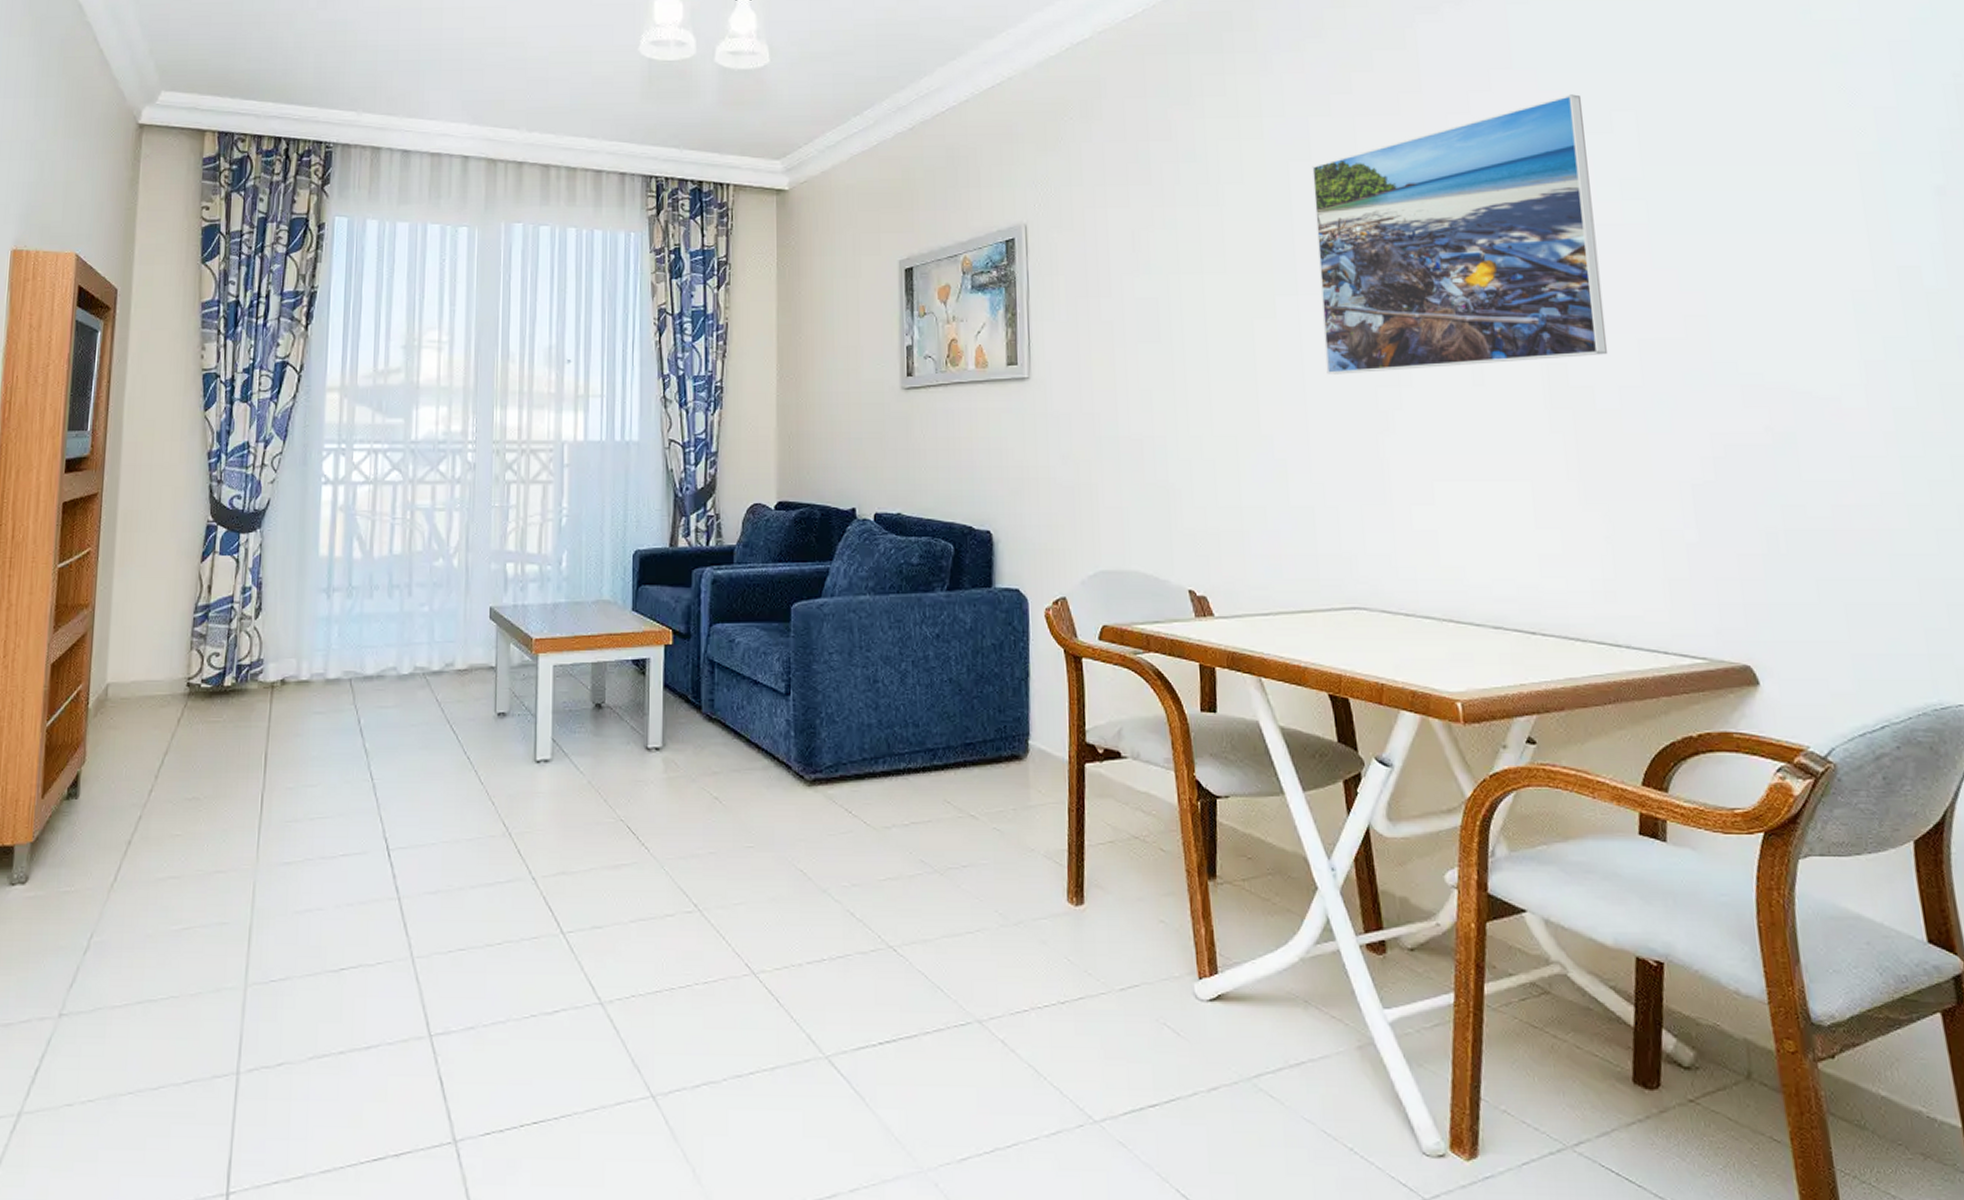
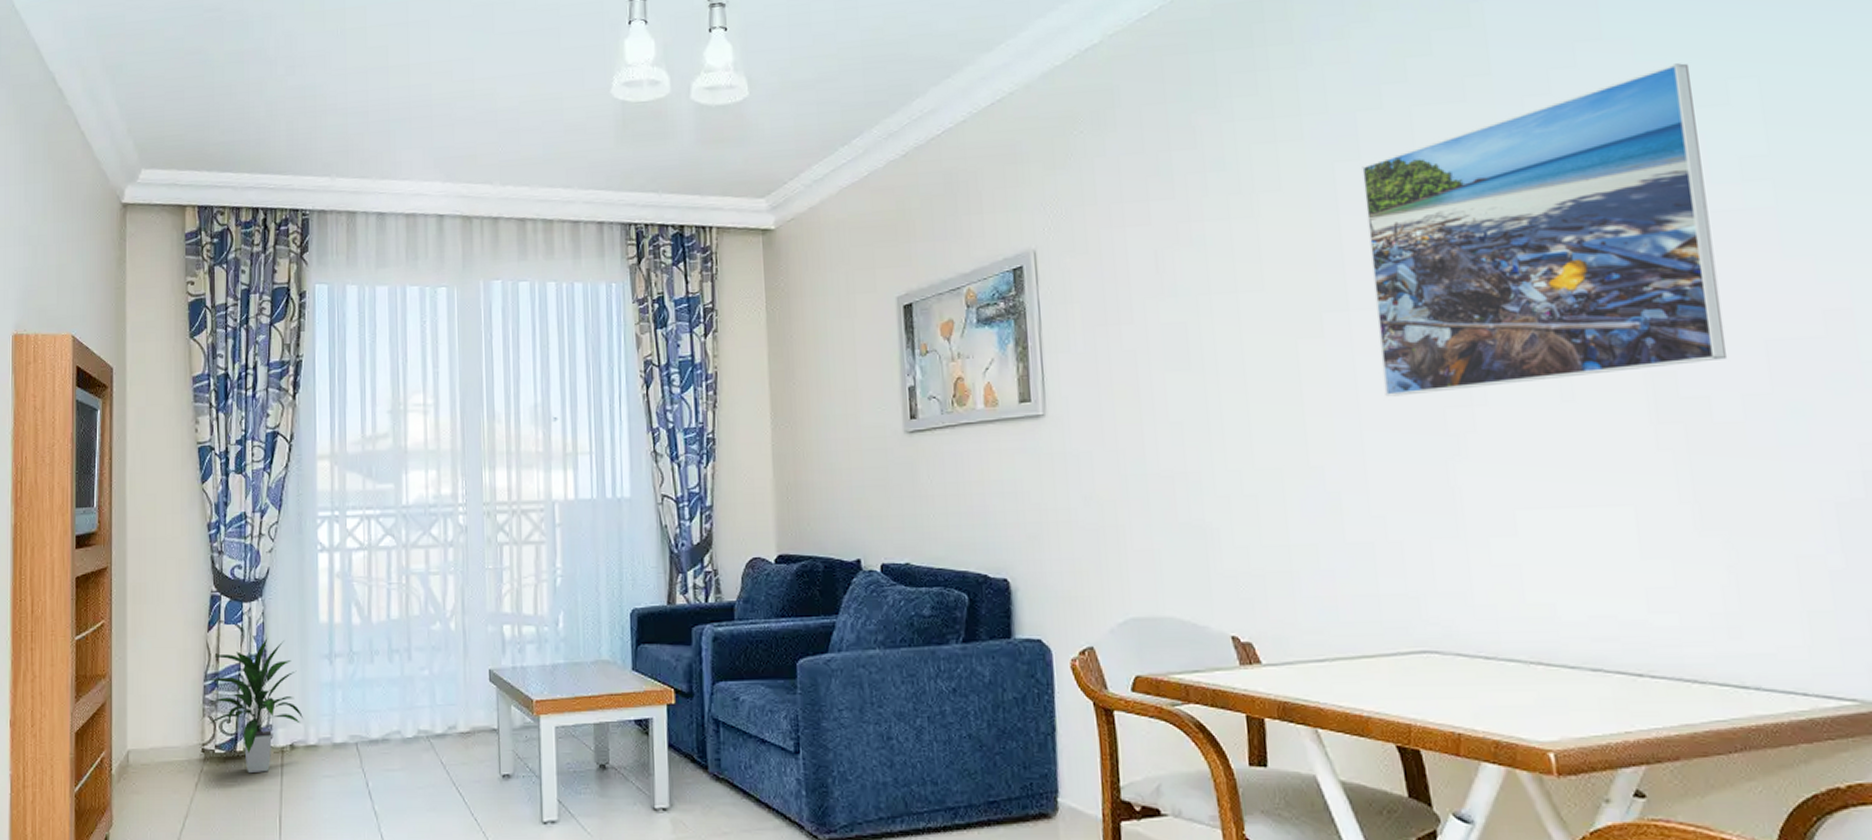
indoor plant: none [195,570,296,709] -> present [208,638,303,774]

